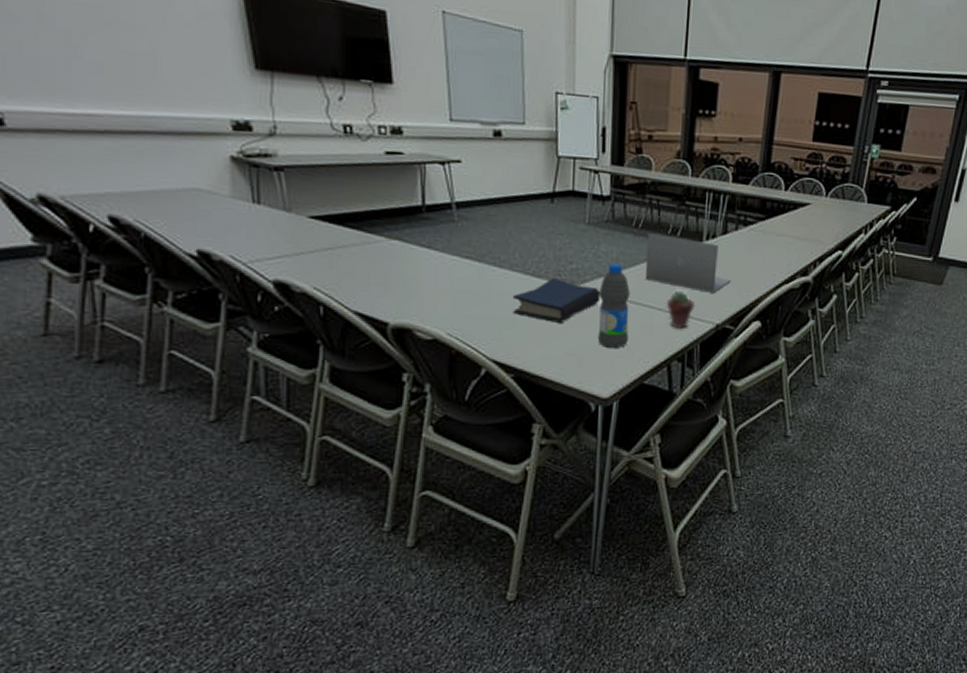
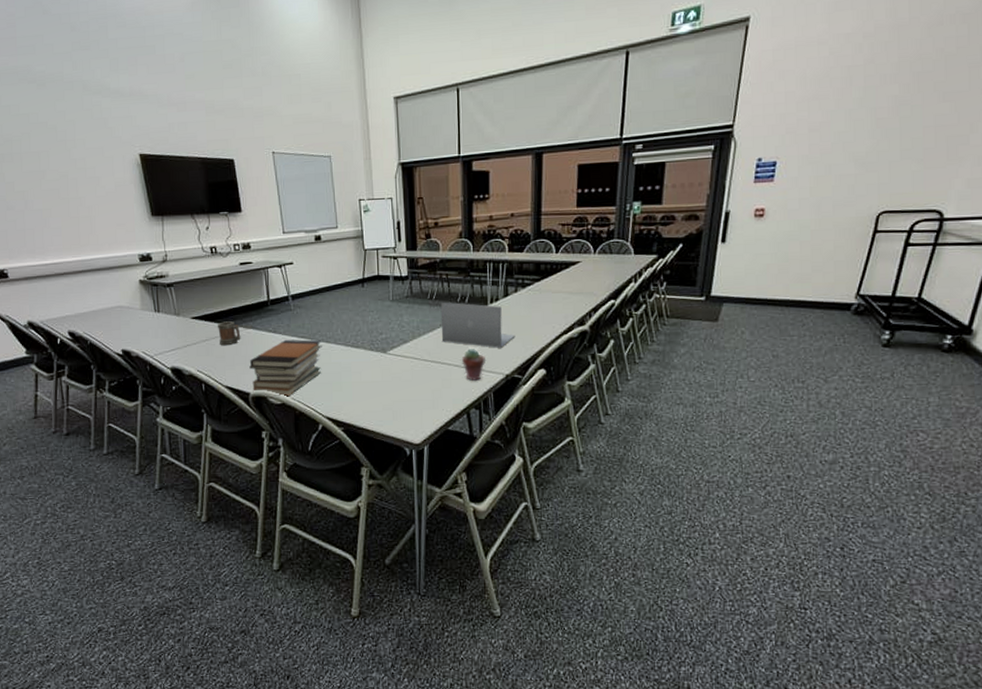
mug: none [346,226,381,259] -> present [217,321,241,346]
book stack: none [390,259,493,332] -> present [249,339,322,397]
hardback book: present [513,278,601,323] -> none [339,347,407,383]
water bottle: present [597,263,630,349] -> none [405,330,432,402]

